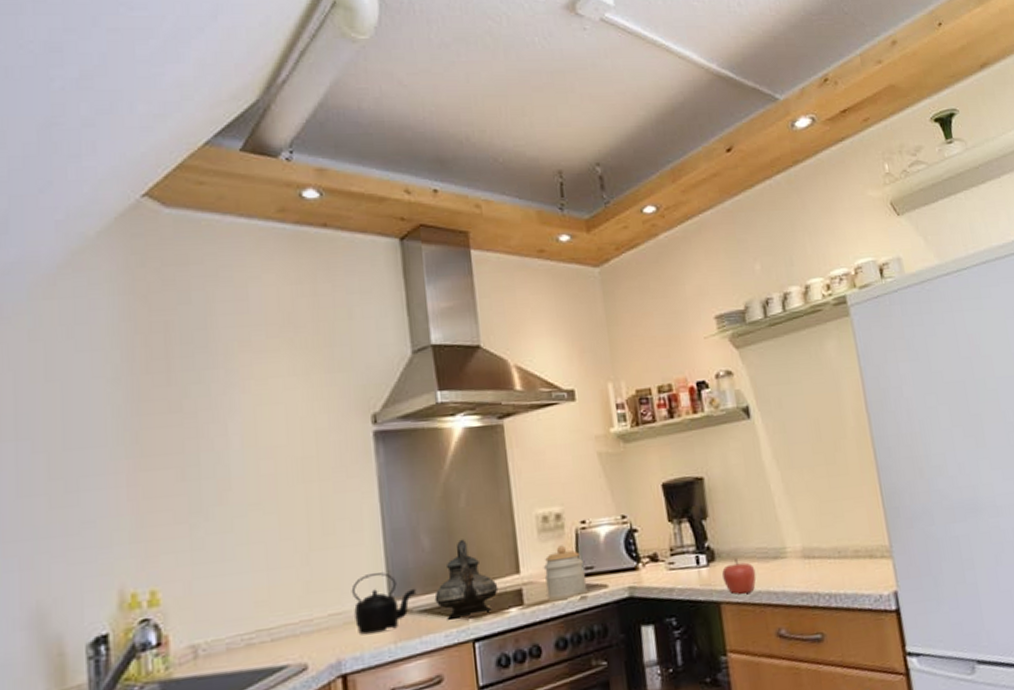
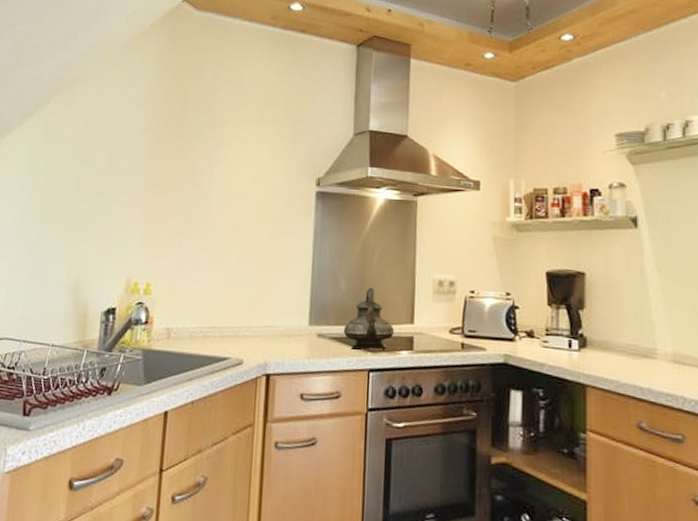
kettle: present [351,572,417,635] -> none [282,301,331,349]
jar: present [543,545,589,605] -> none [433,307,469,358]
fruit: present [722,559,757,595] -> none [592,350,624,384]

